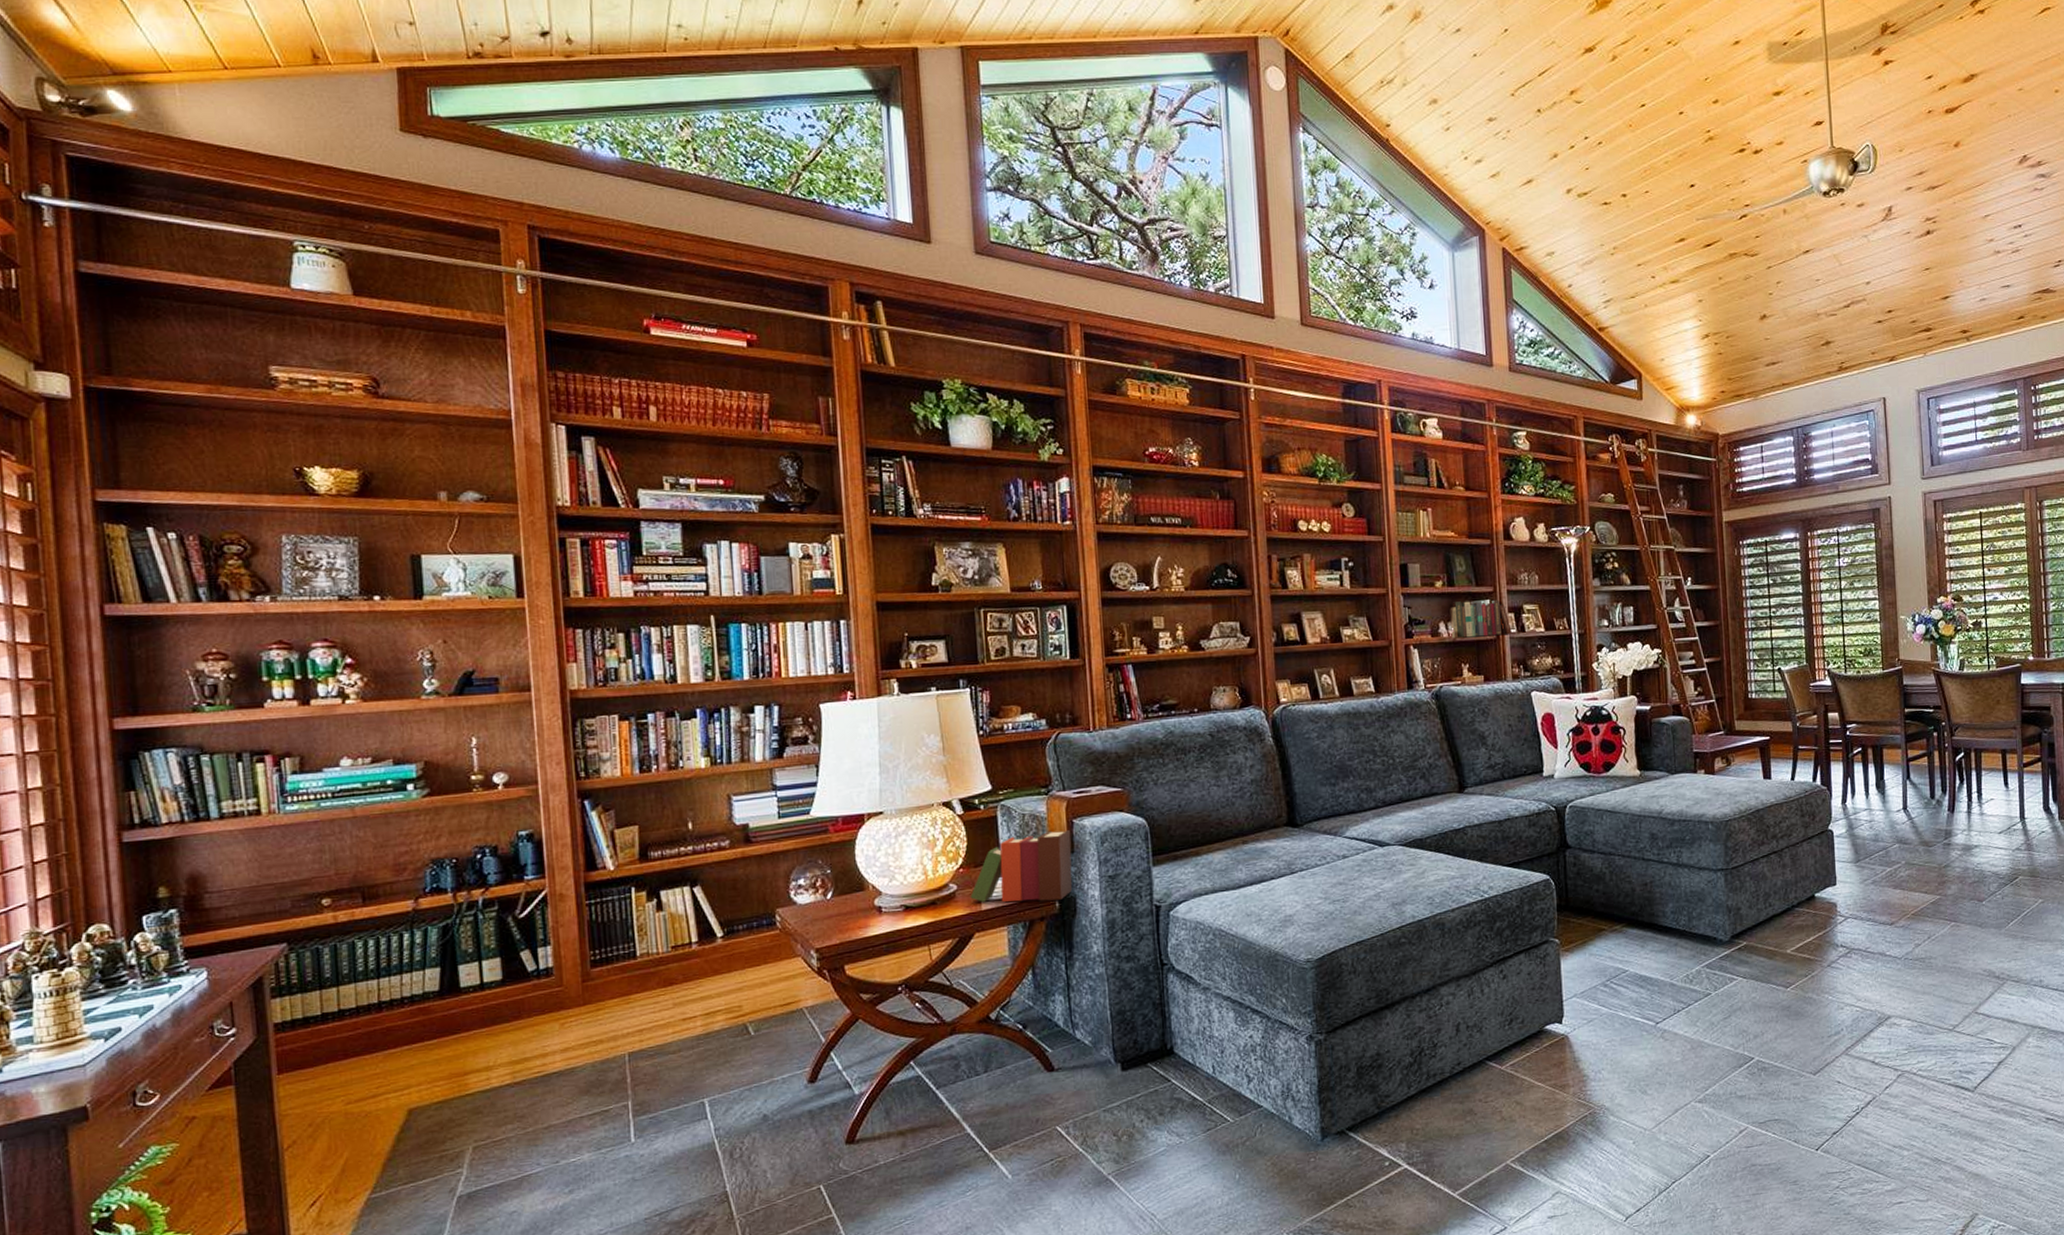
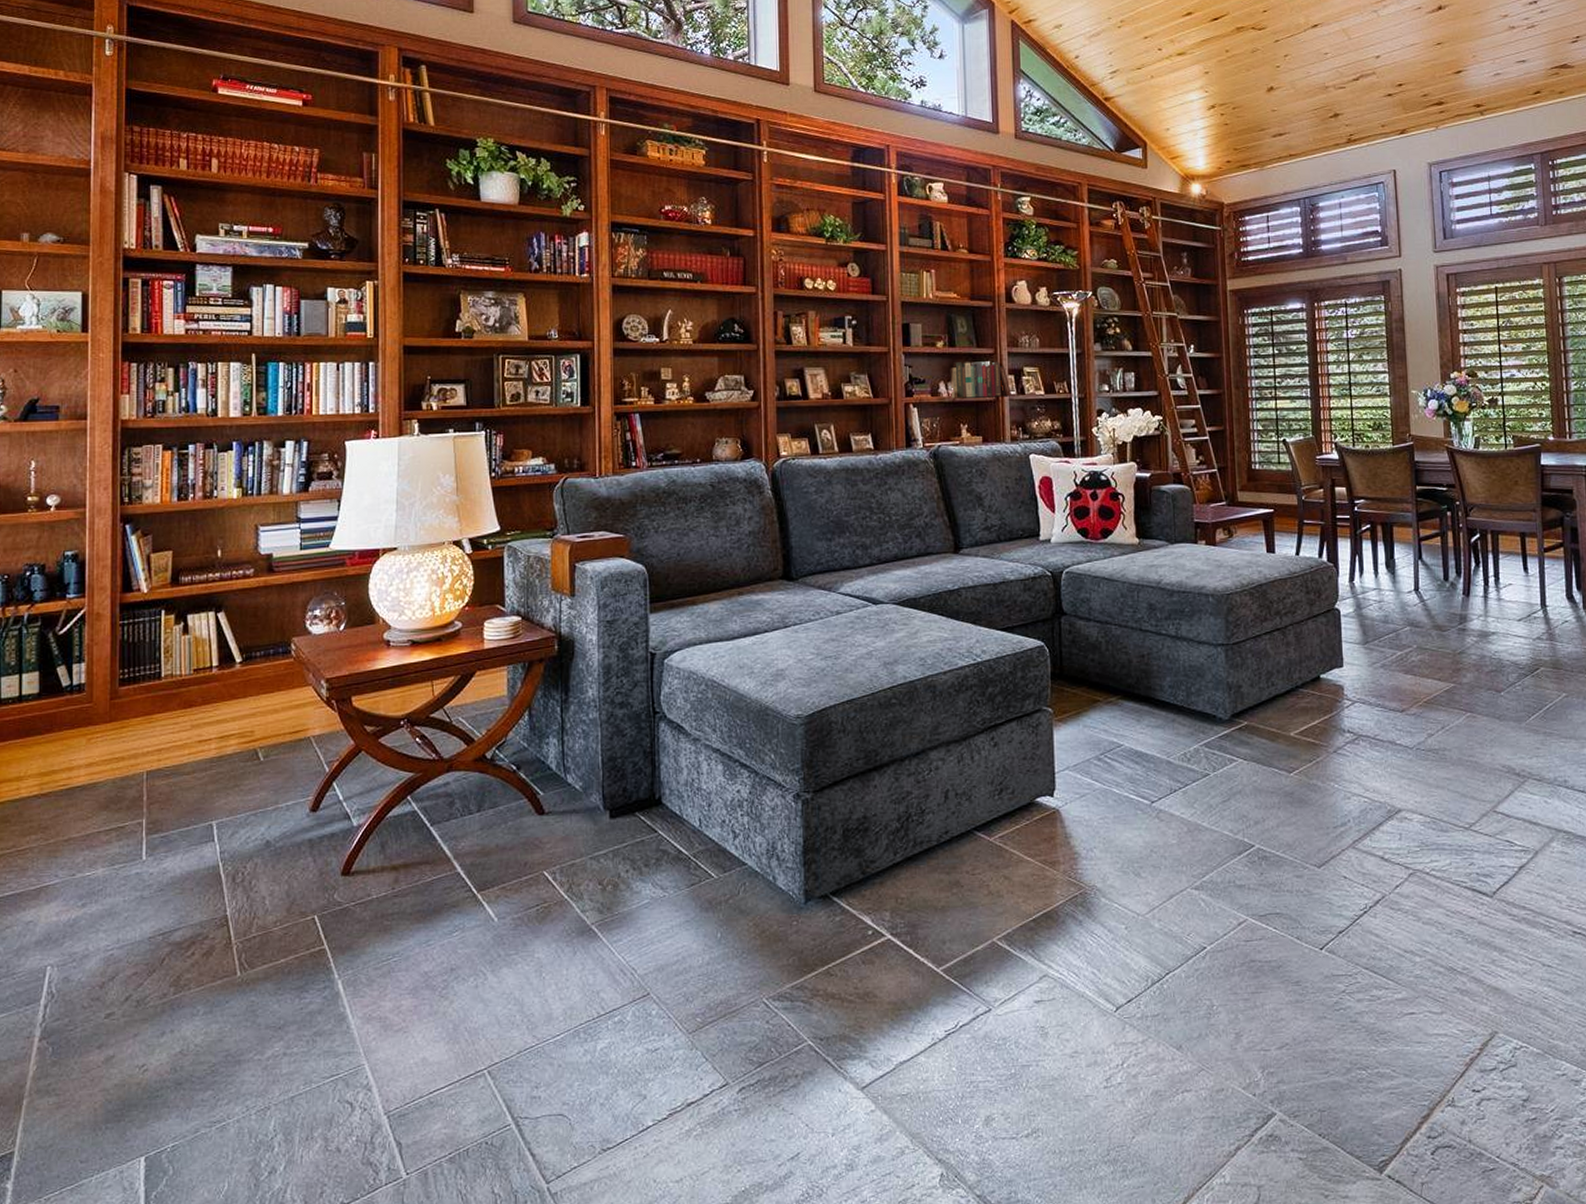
books: present [970,830,1073,903] -> none [473,573,573,643]

